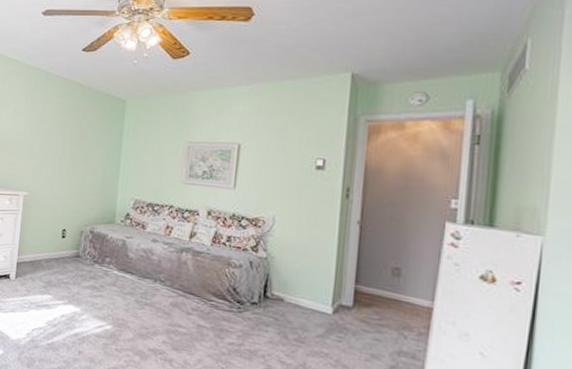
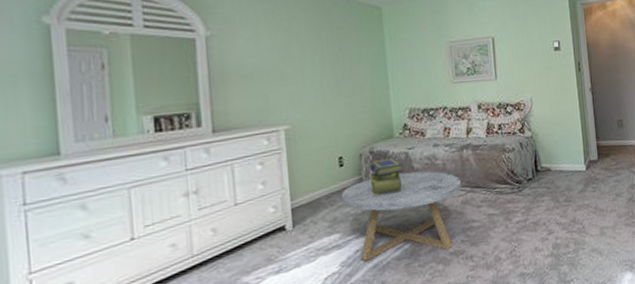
coffee table: none [58,255,174,345] -> present [341,171,461,261]
stack of books: none [85,240,118,275] -> present [368,157,403,195]

